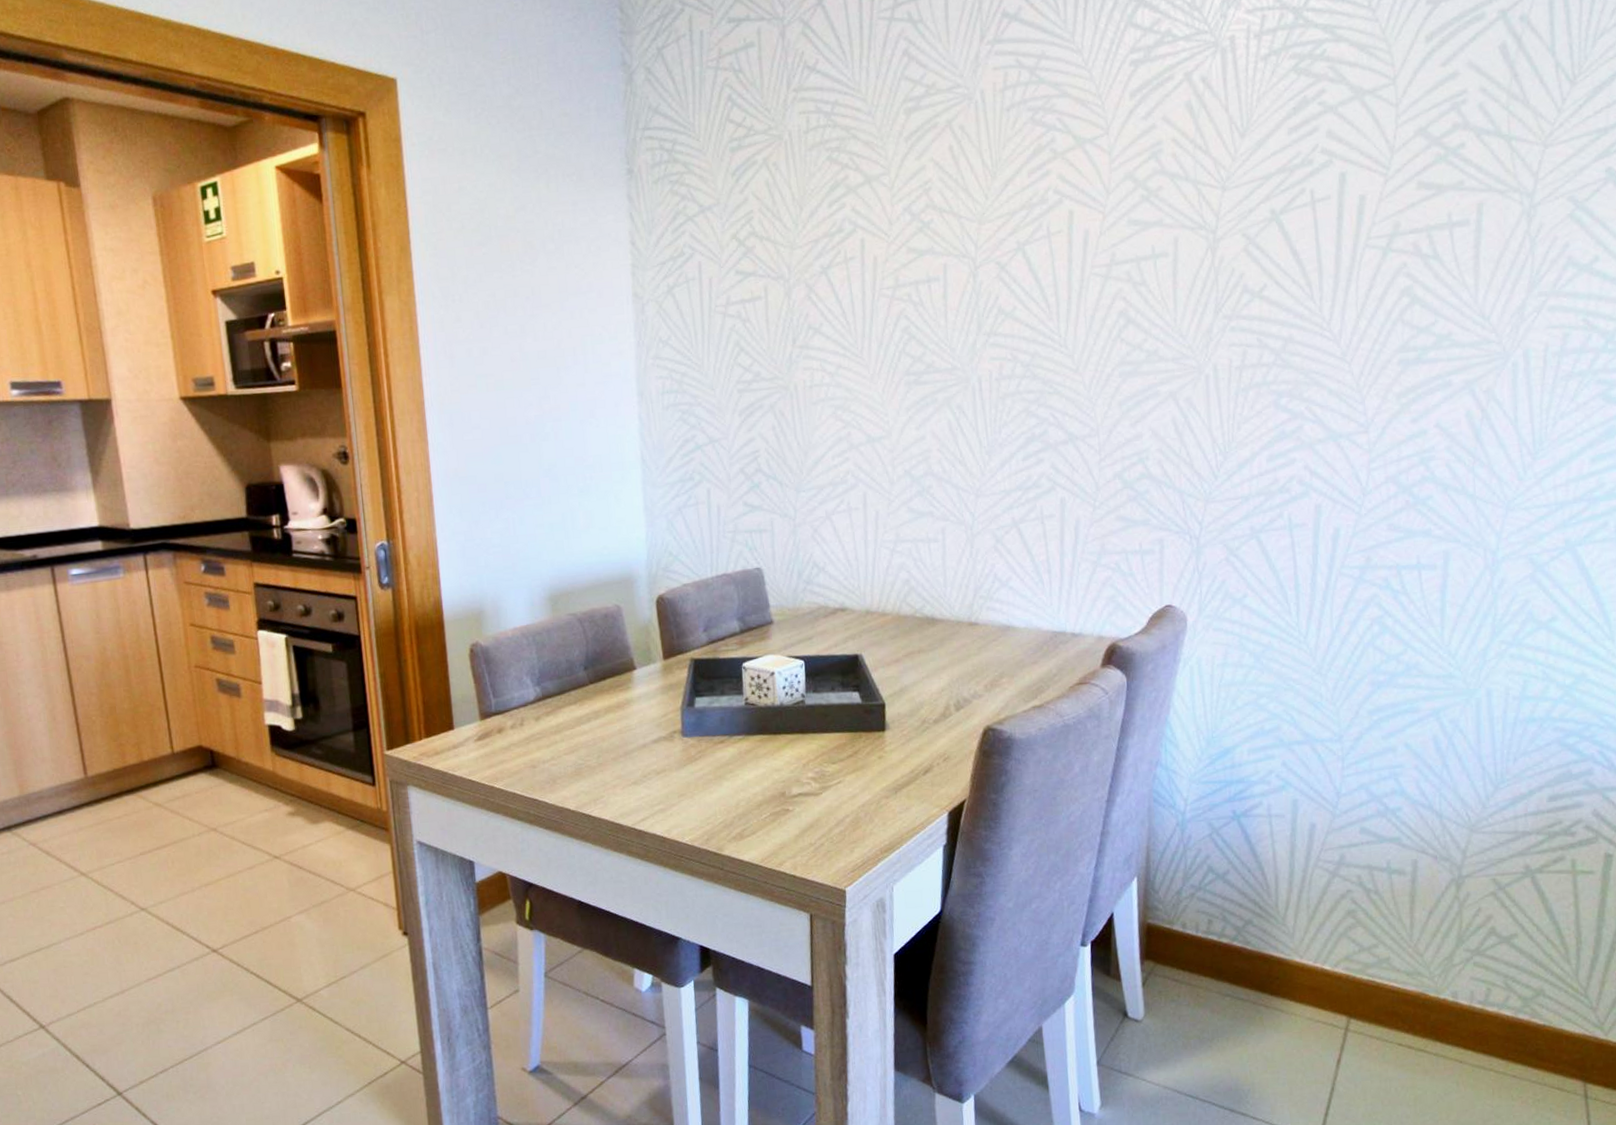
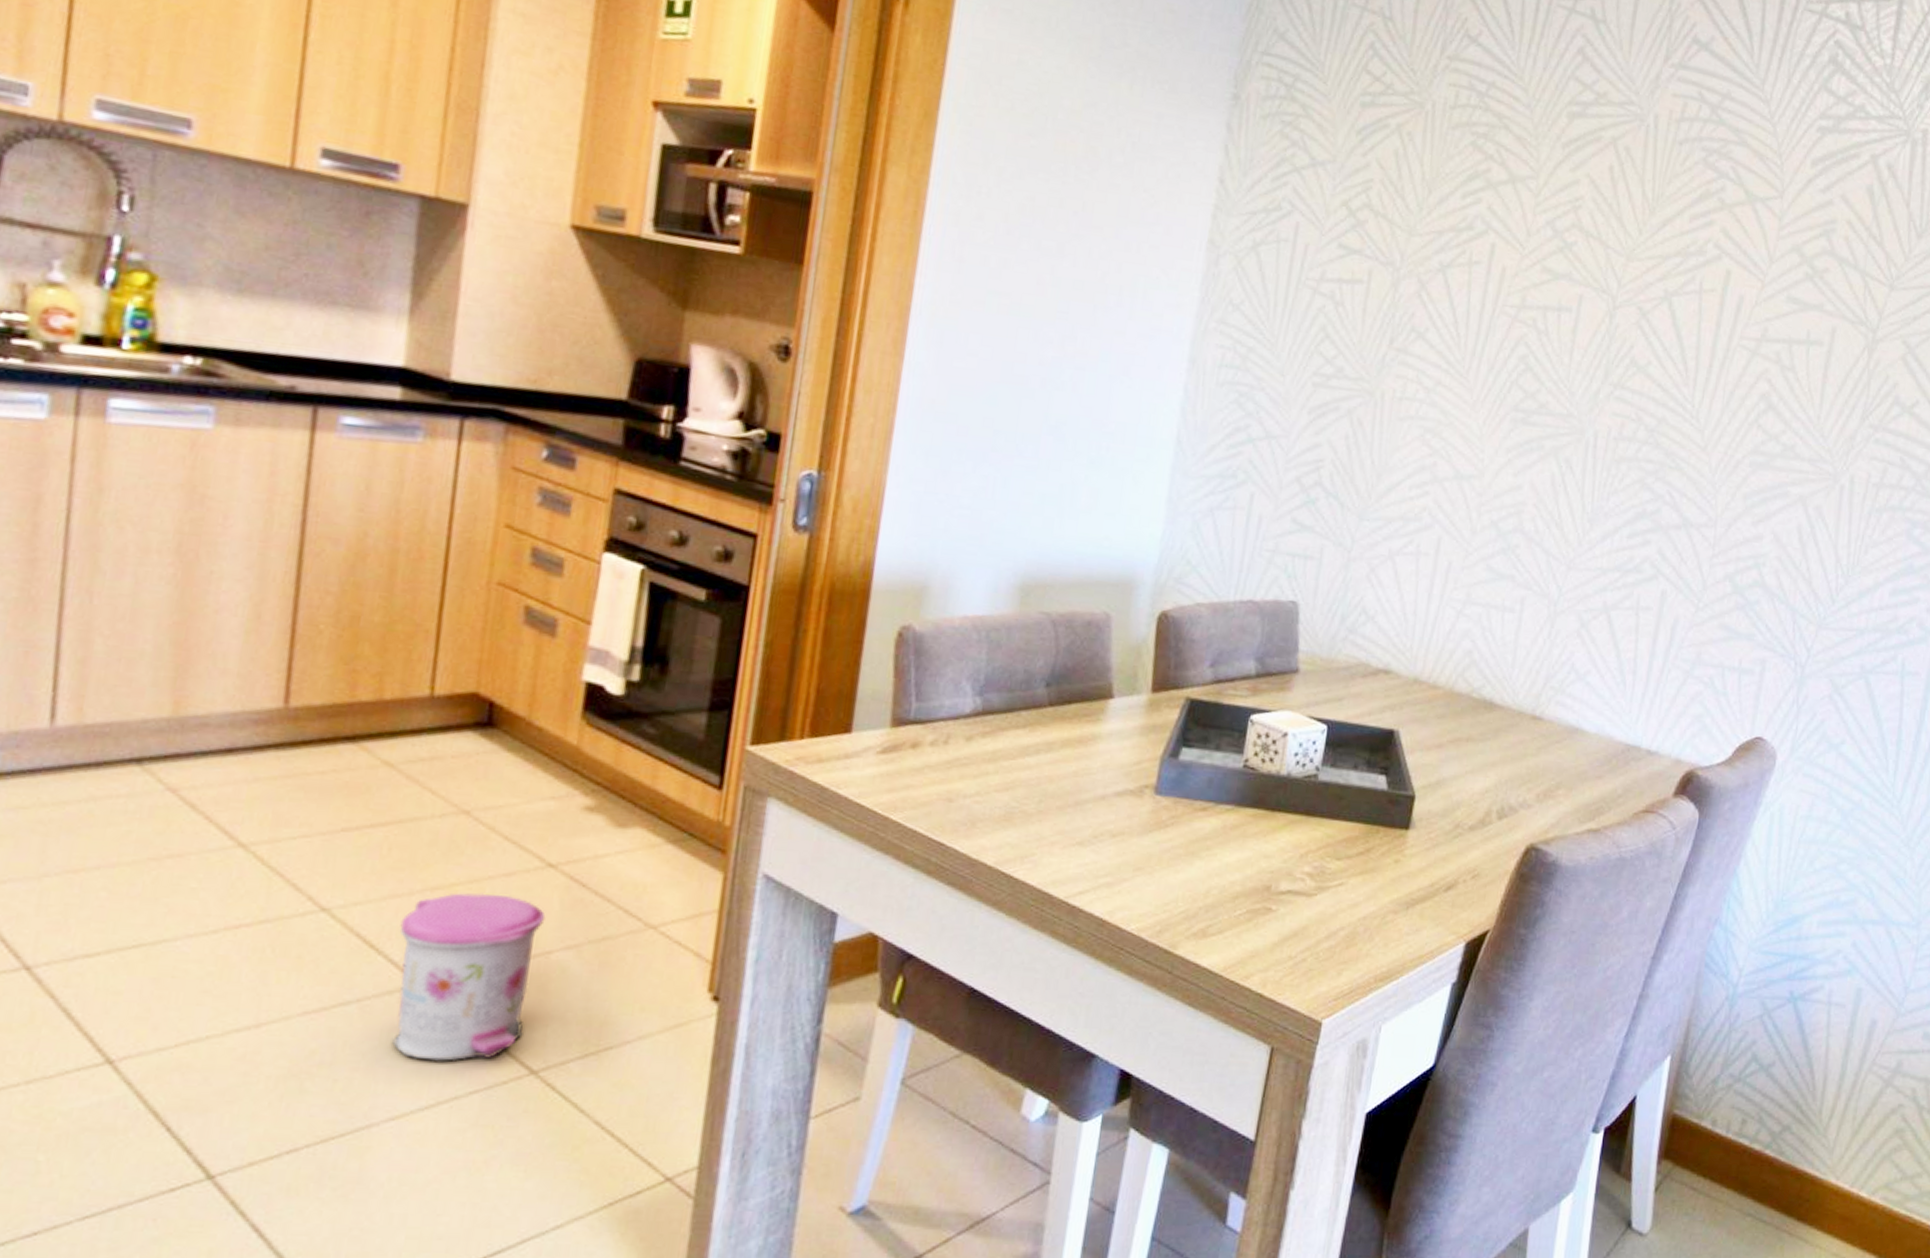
trash can: none [191,882,286,1001] -> present [392,893,546,1061]

